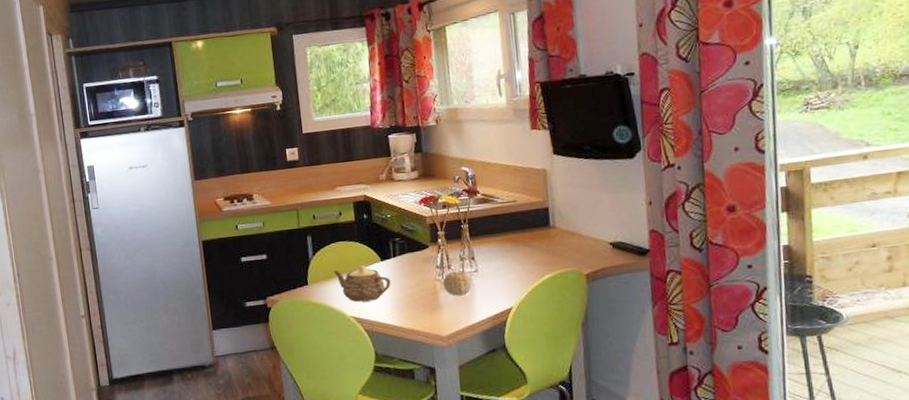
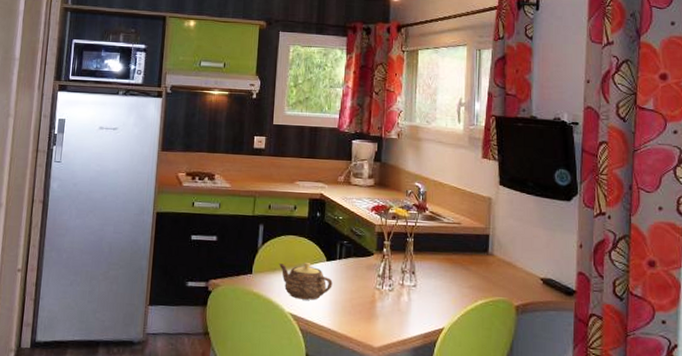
fruit: present [443,271,472,296] -> none [382,282,409,309]

